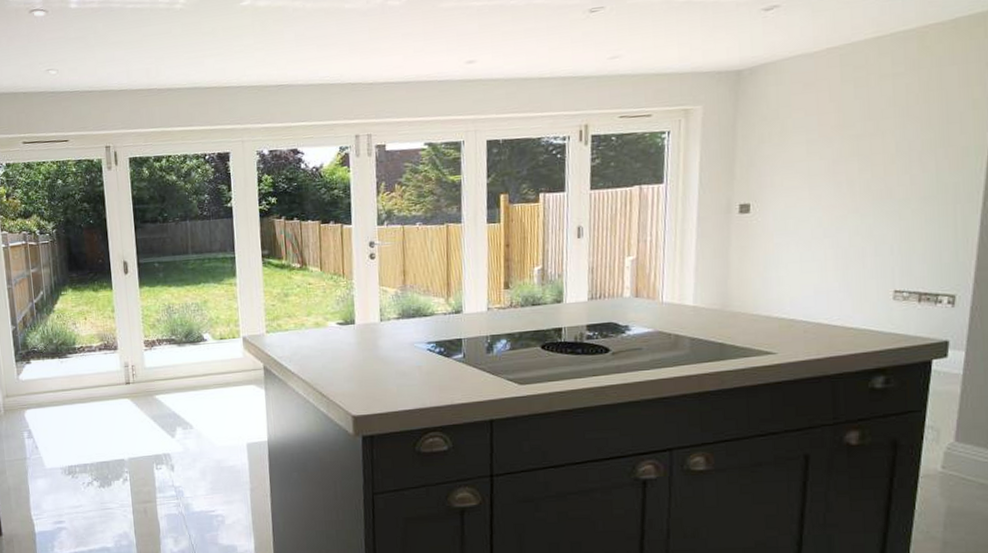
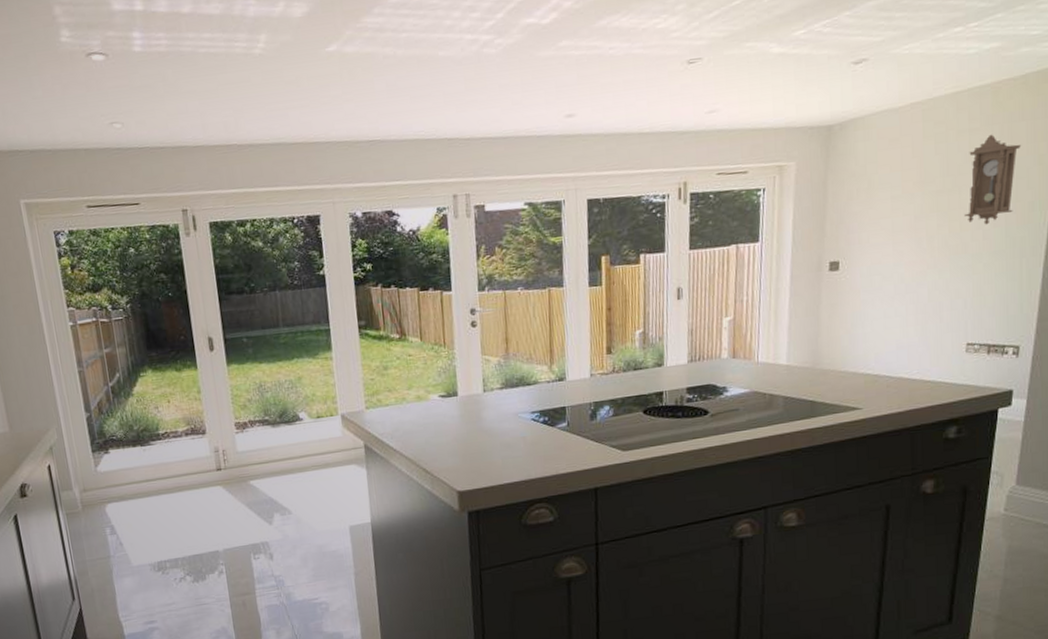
pendulum clock: none [888,78,953,170] -> present [963,134,1022,225]

